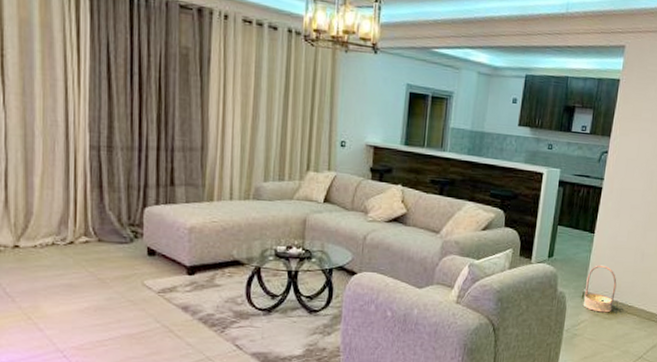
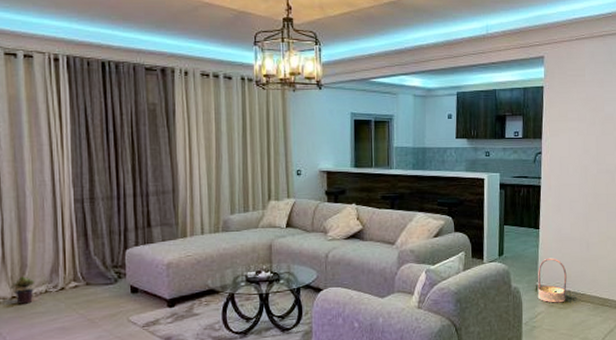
potted plant: none [12,225,41,255] -> present [10,277,35,304]

